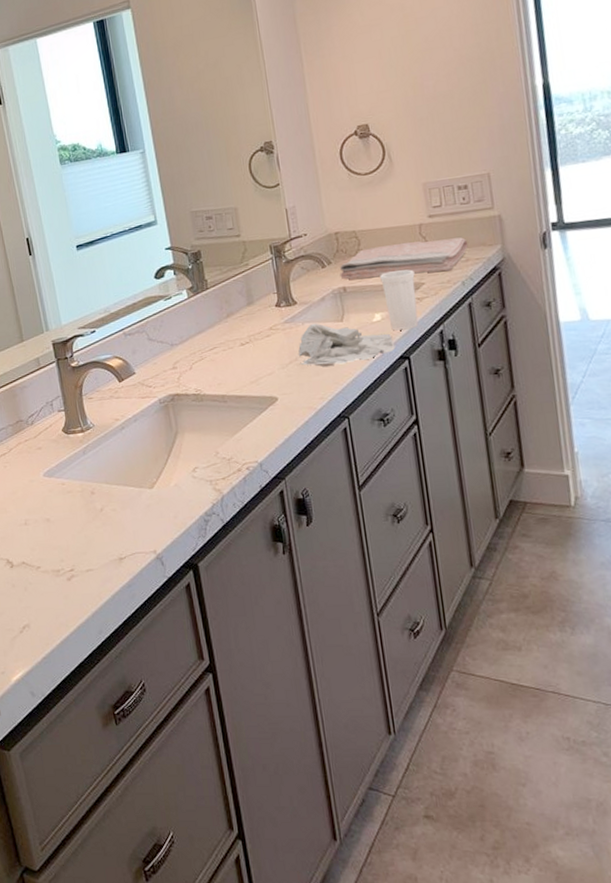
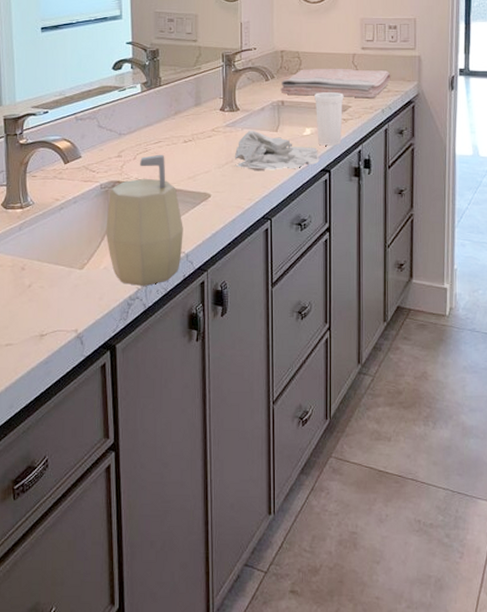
soap dispenser: none [169,360,255,501] -> present [105,154,183,286]

